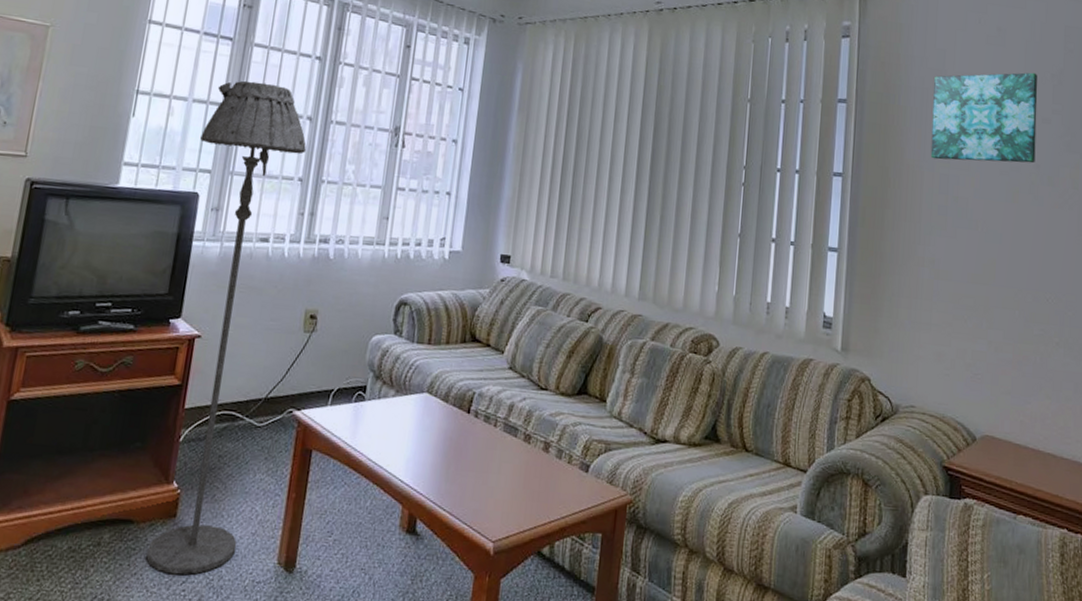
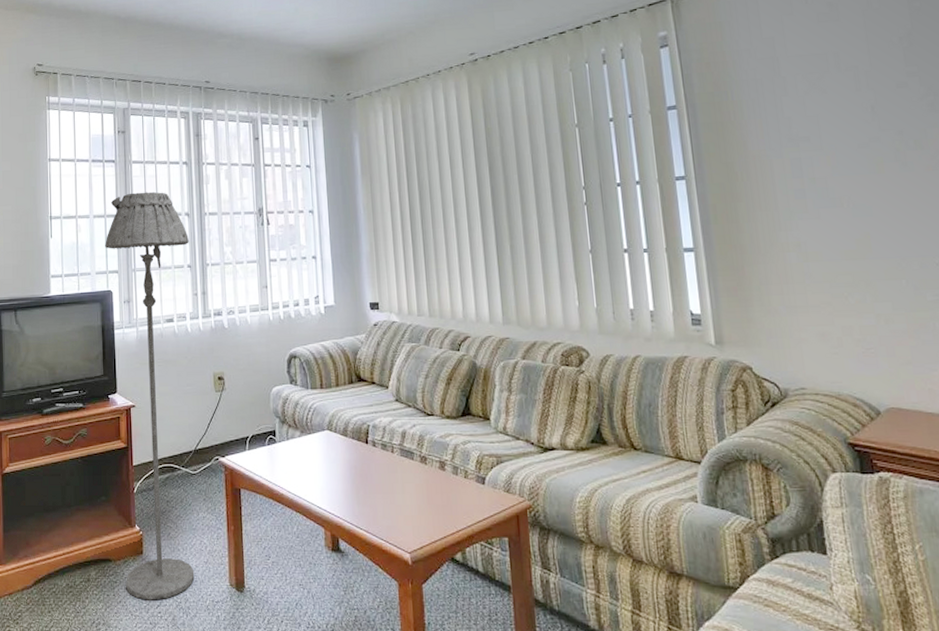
wall art: present [930,72,1038,164] -> none [766,39,896,146]

